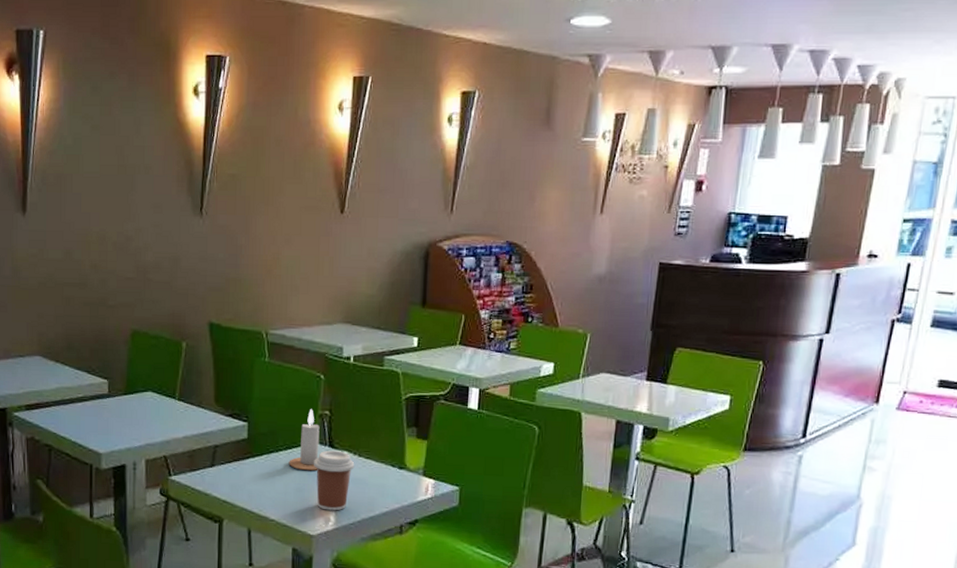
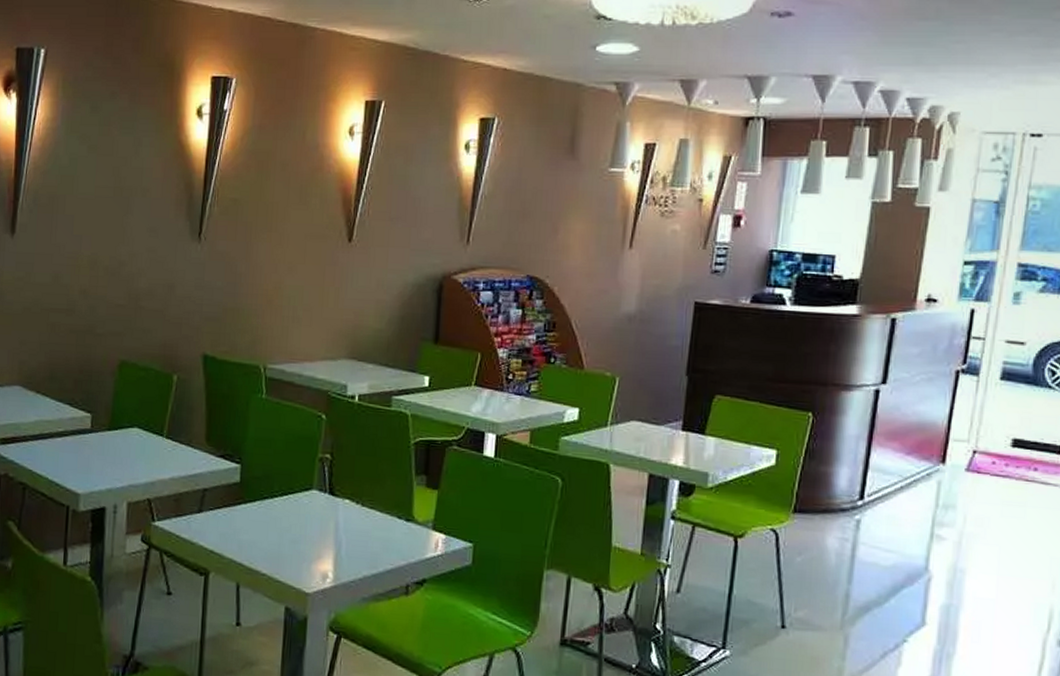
candle: present [288,408,320,471] -> none [284,451,320,521]
coffee cup: present [314,450,355,511] -> none [312,498,357,567]

